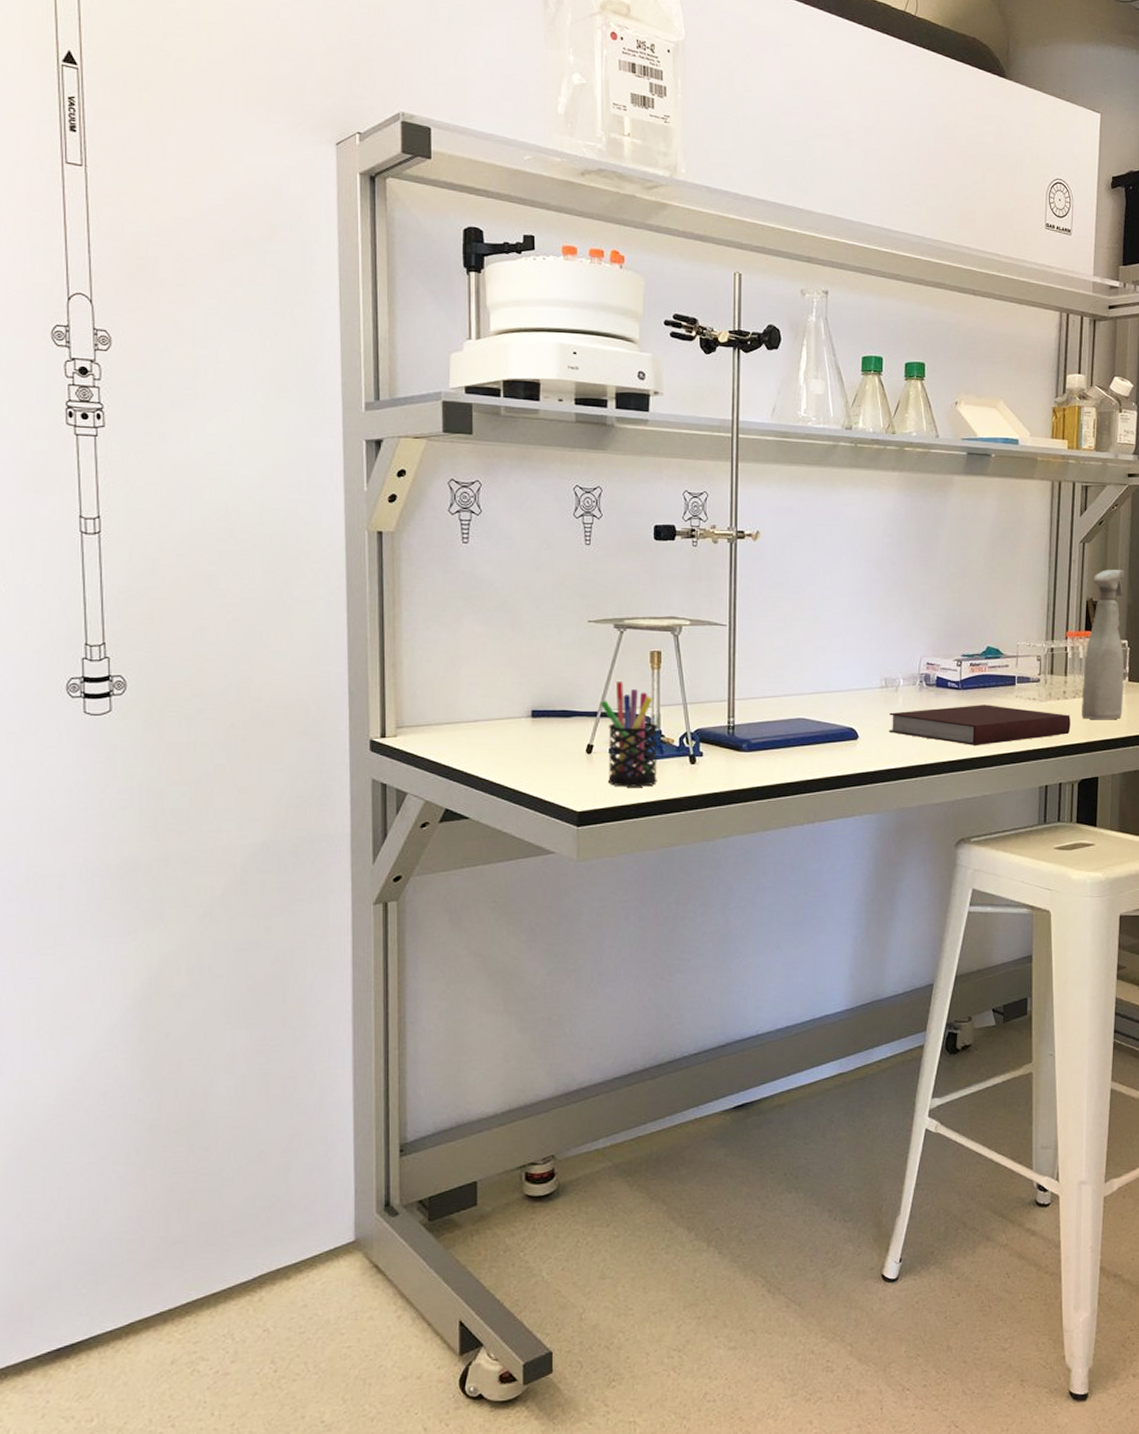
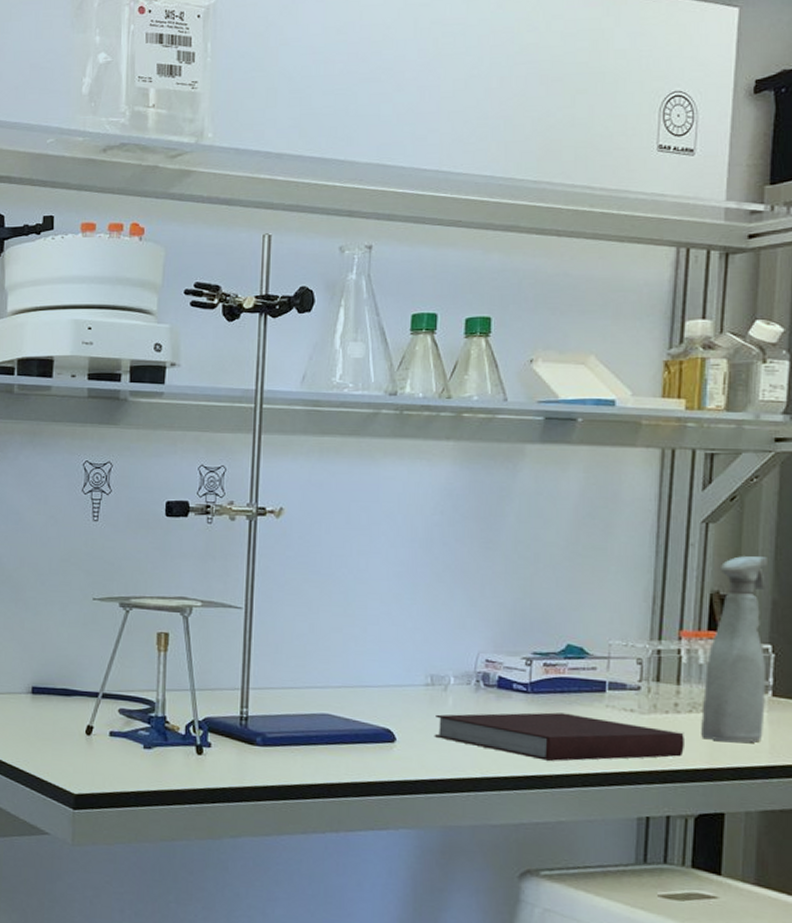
pen holder: present [599,682,659,787] -> none [101,662,163,775]

